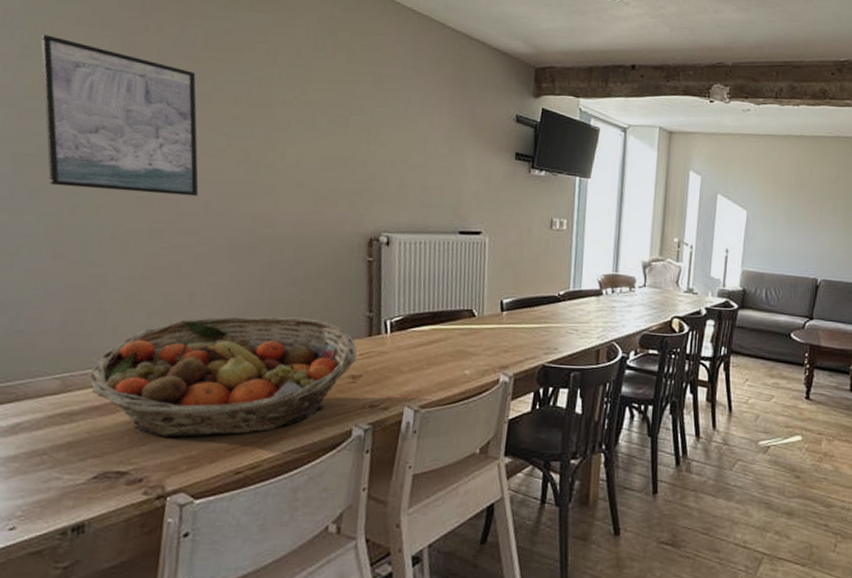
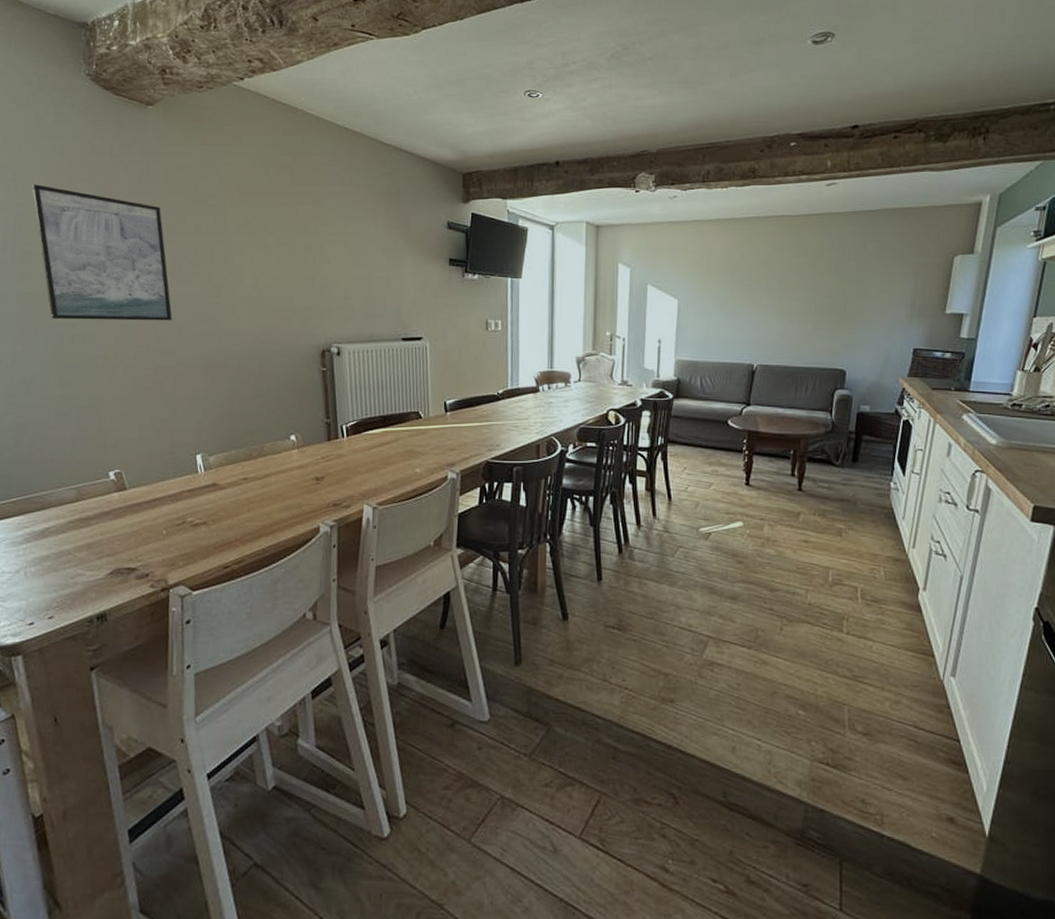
fruit basket: present [88,316,357,438] -> none [97,426,319,538]

